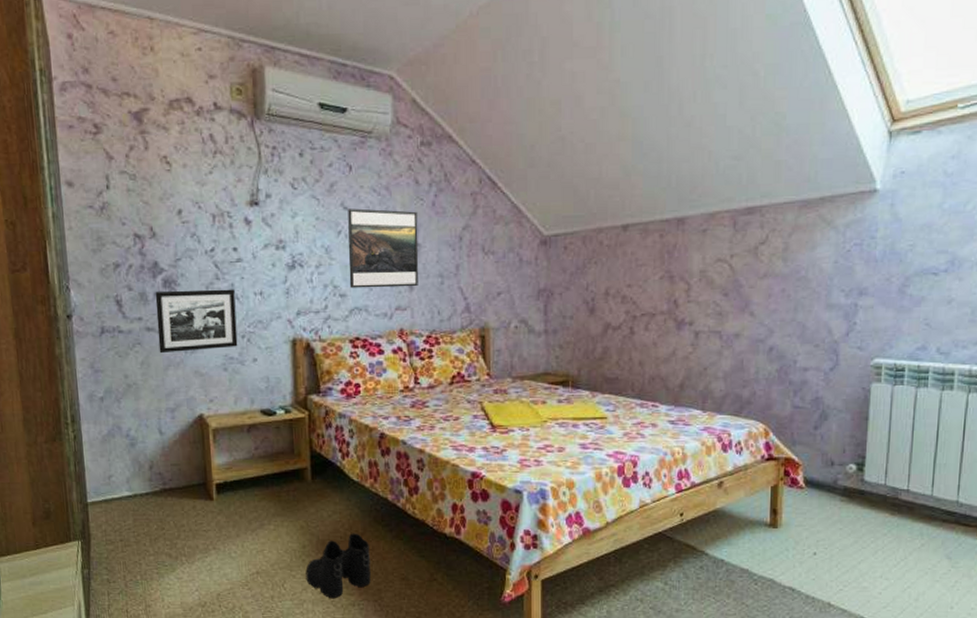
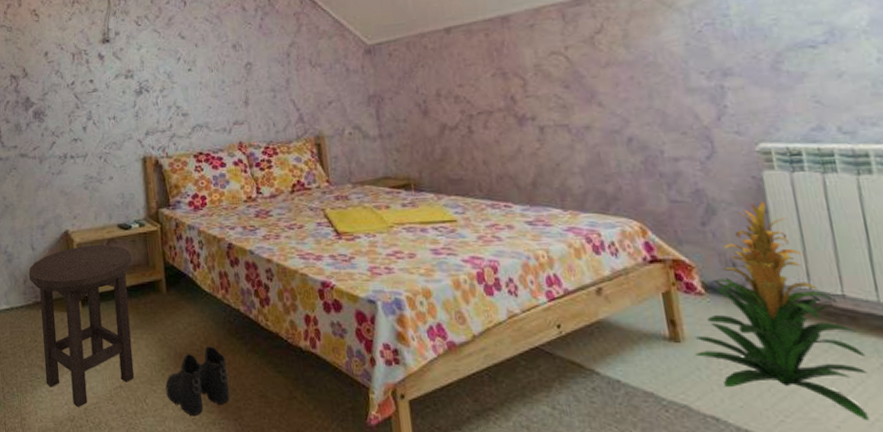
picture frame: present [155,289,238,354] -> none [27,115,96,177]
stool: none [155,430,276,594] -> present [29,244,135,408]
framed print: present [348,208,419,289] -> none [185,34,253,108]
indoor plant: none [787,409,912,588] -> present [695,201,869,421]

